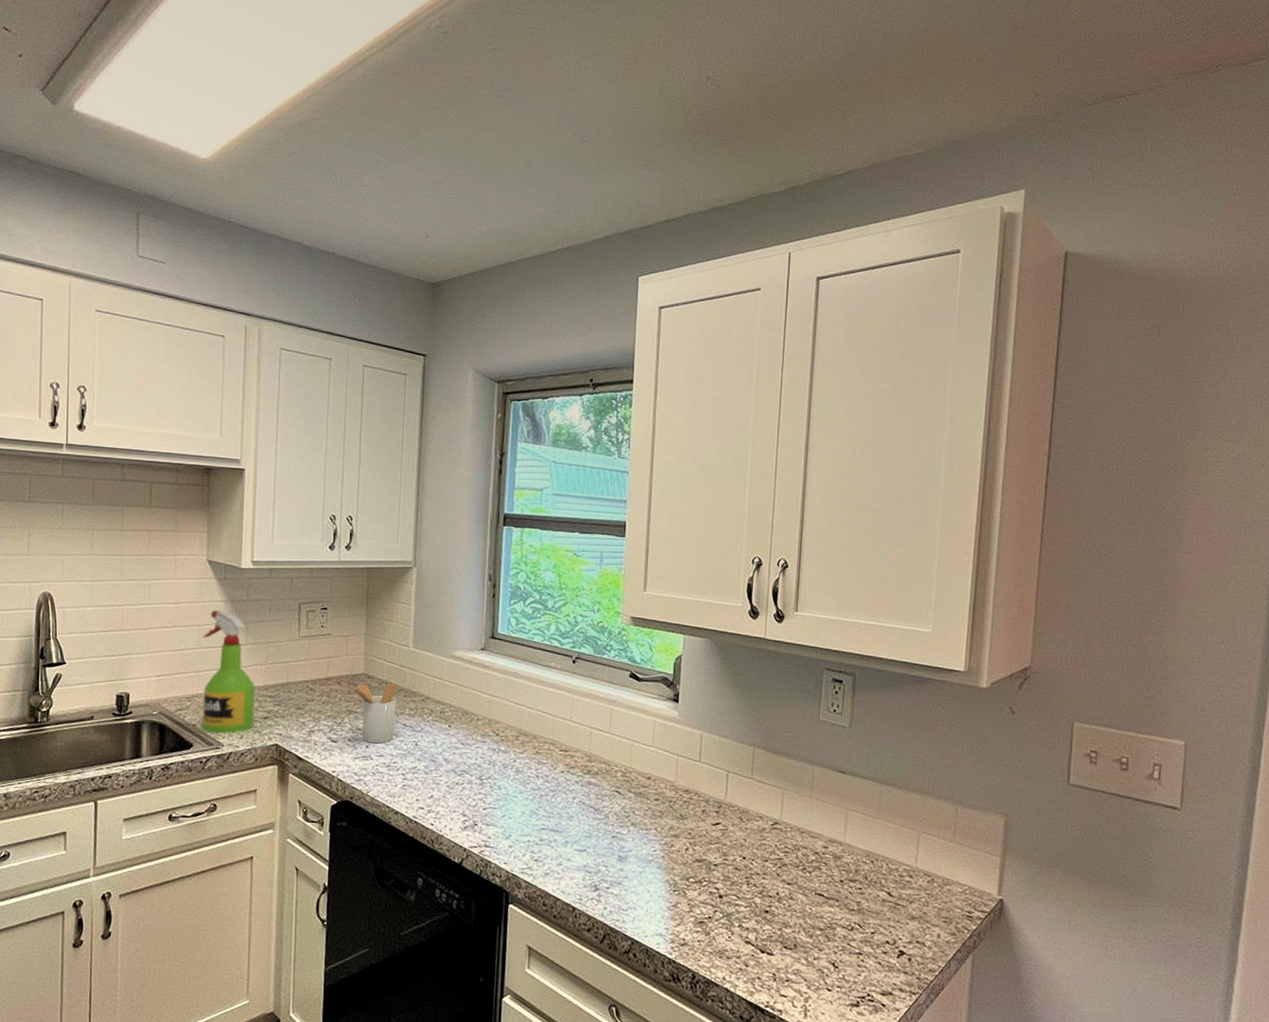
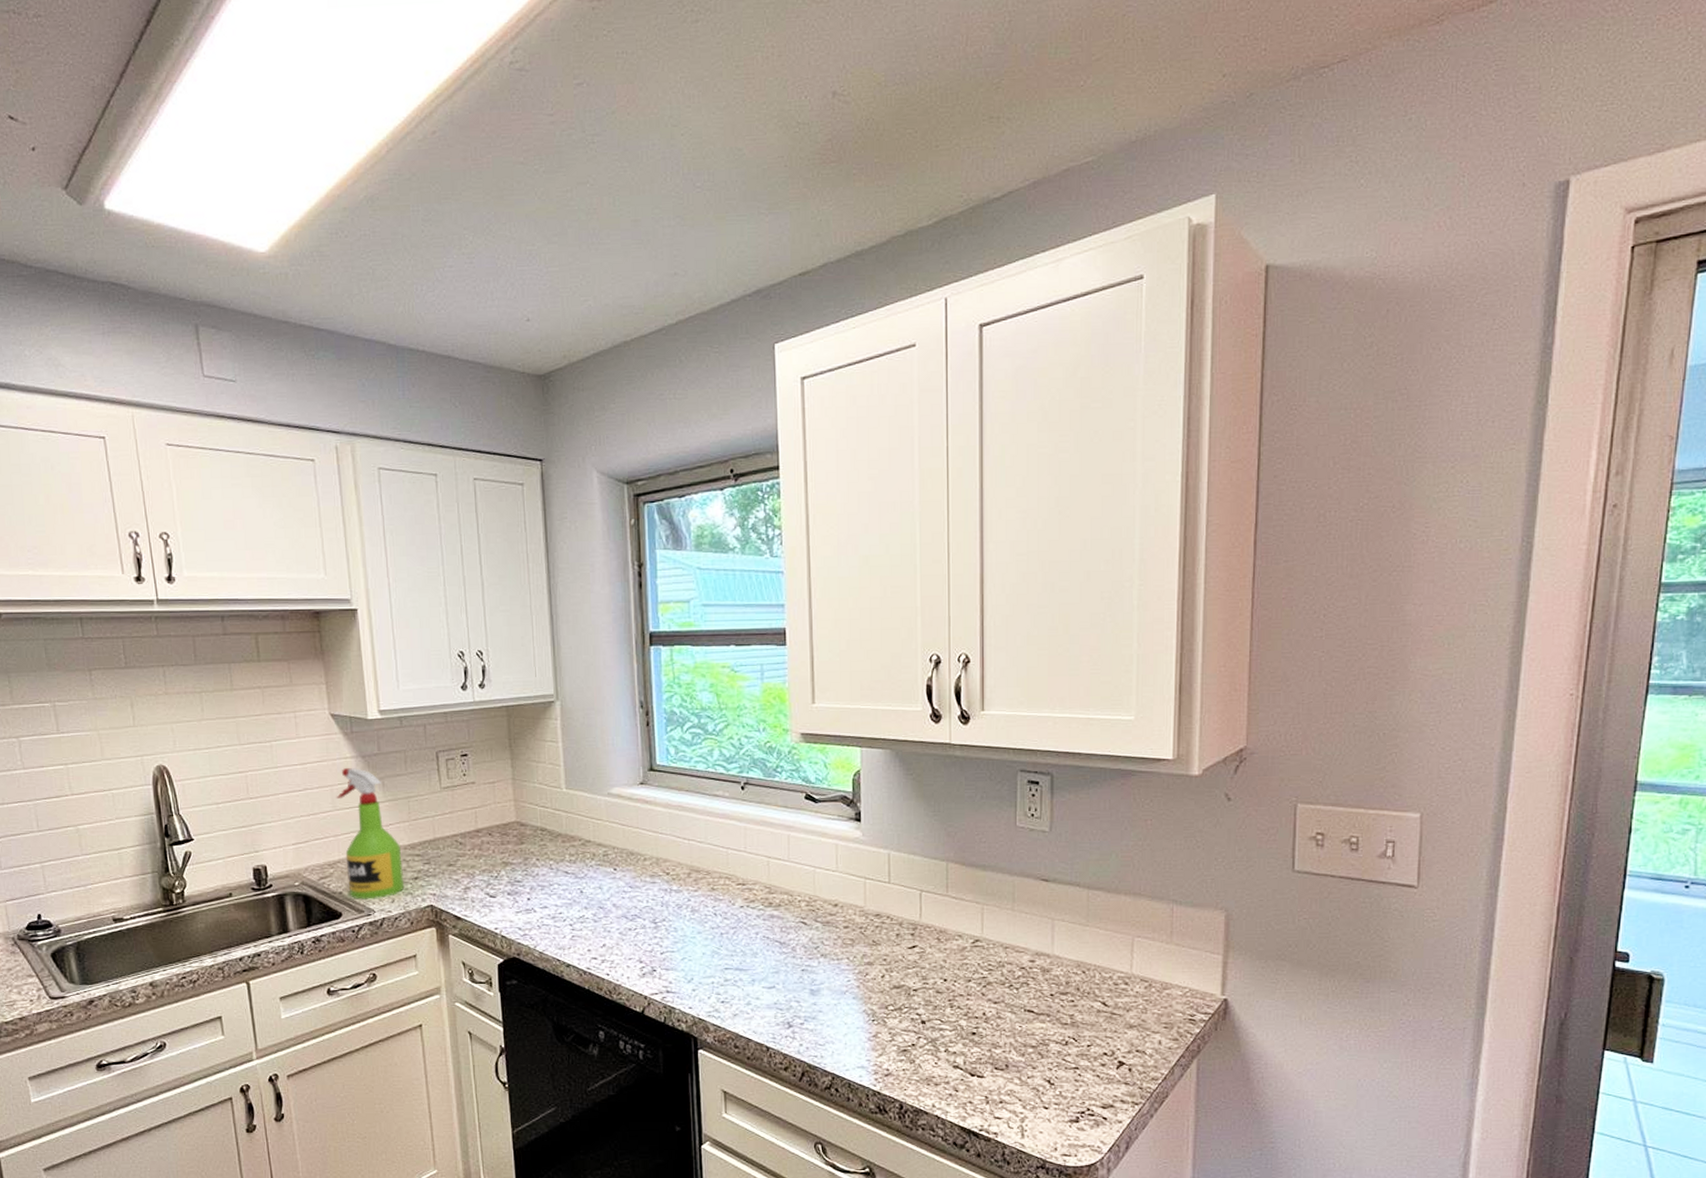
utensil holder: present [350,683,397,744] -> none [503,829,556,895]

